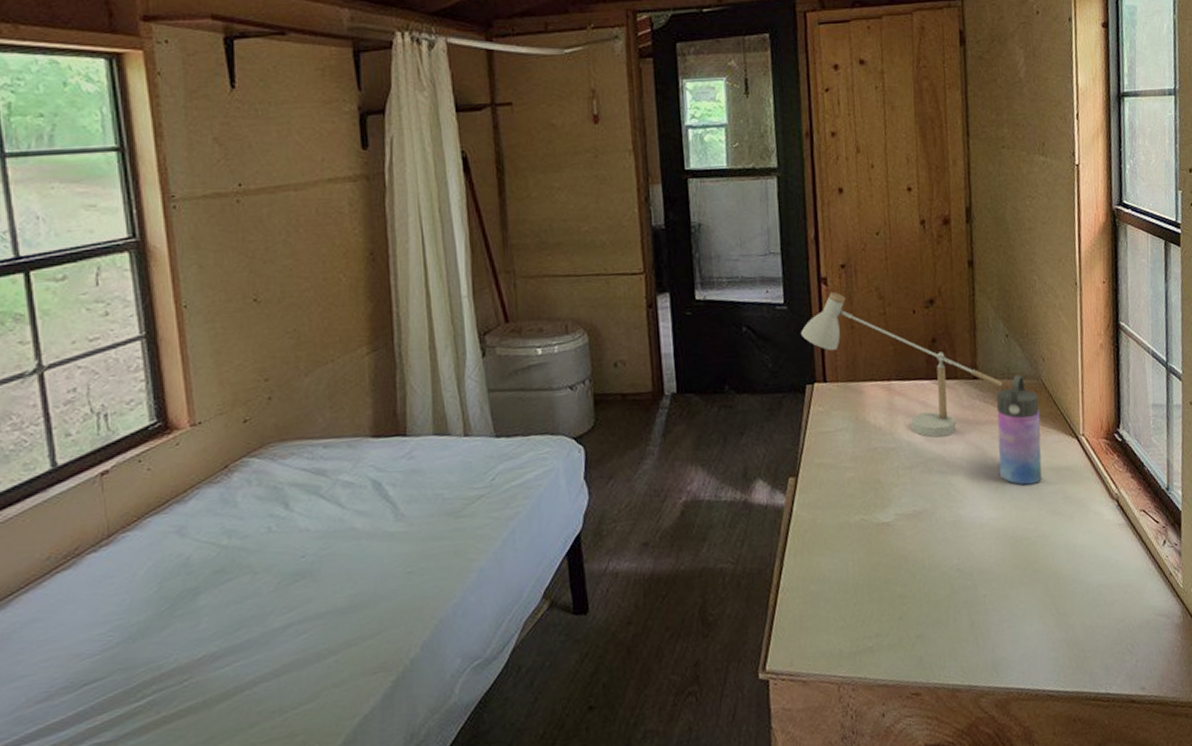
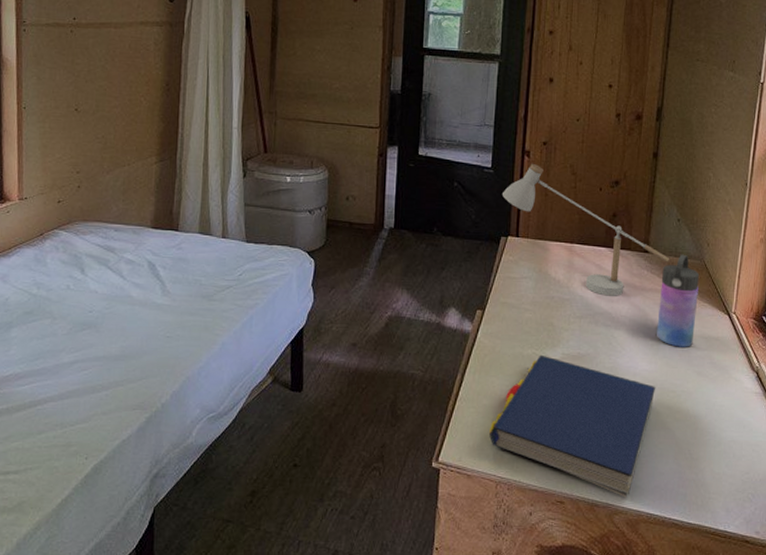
book: none [822,519,1008,675] -> present [489,354,656,498]

